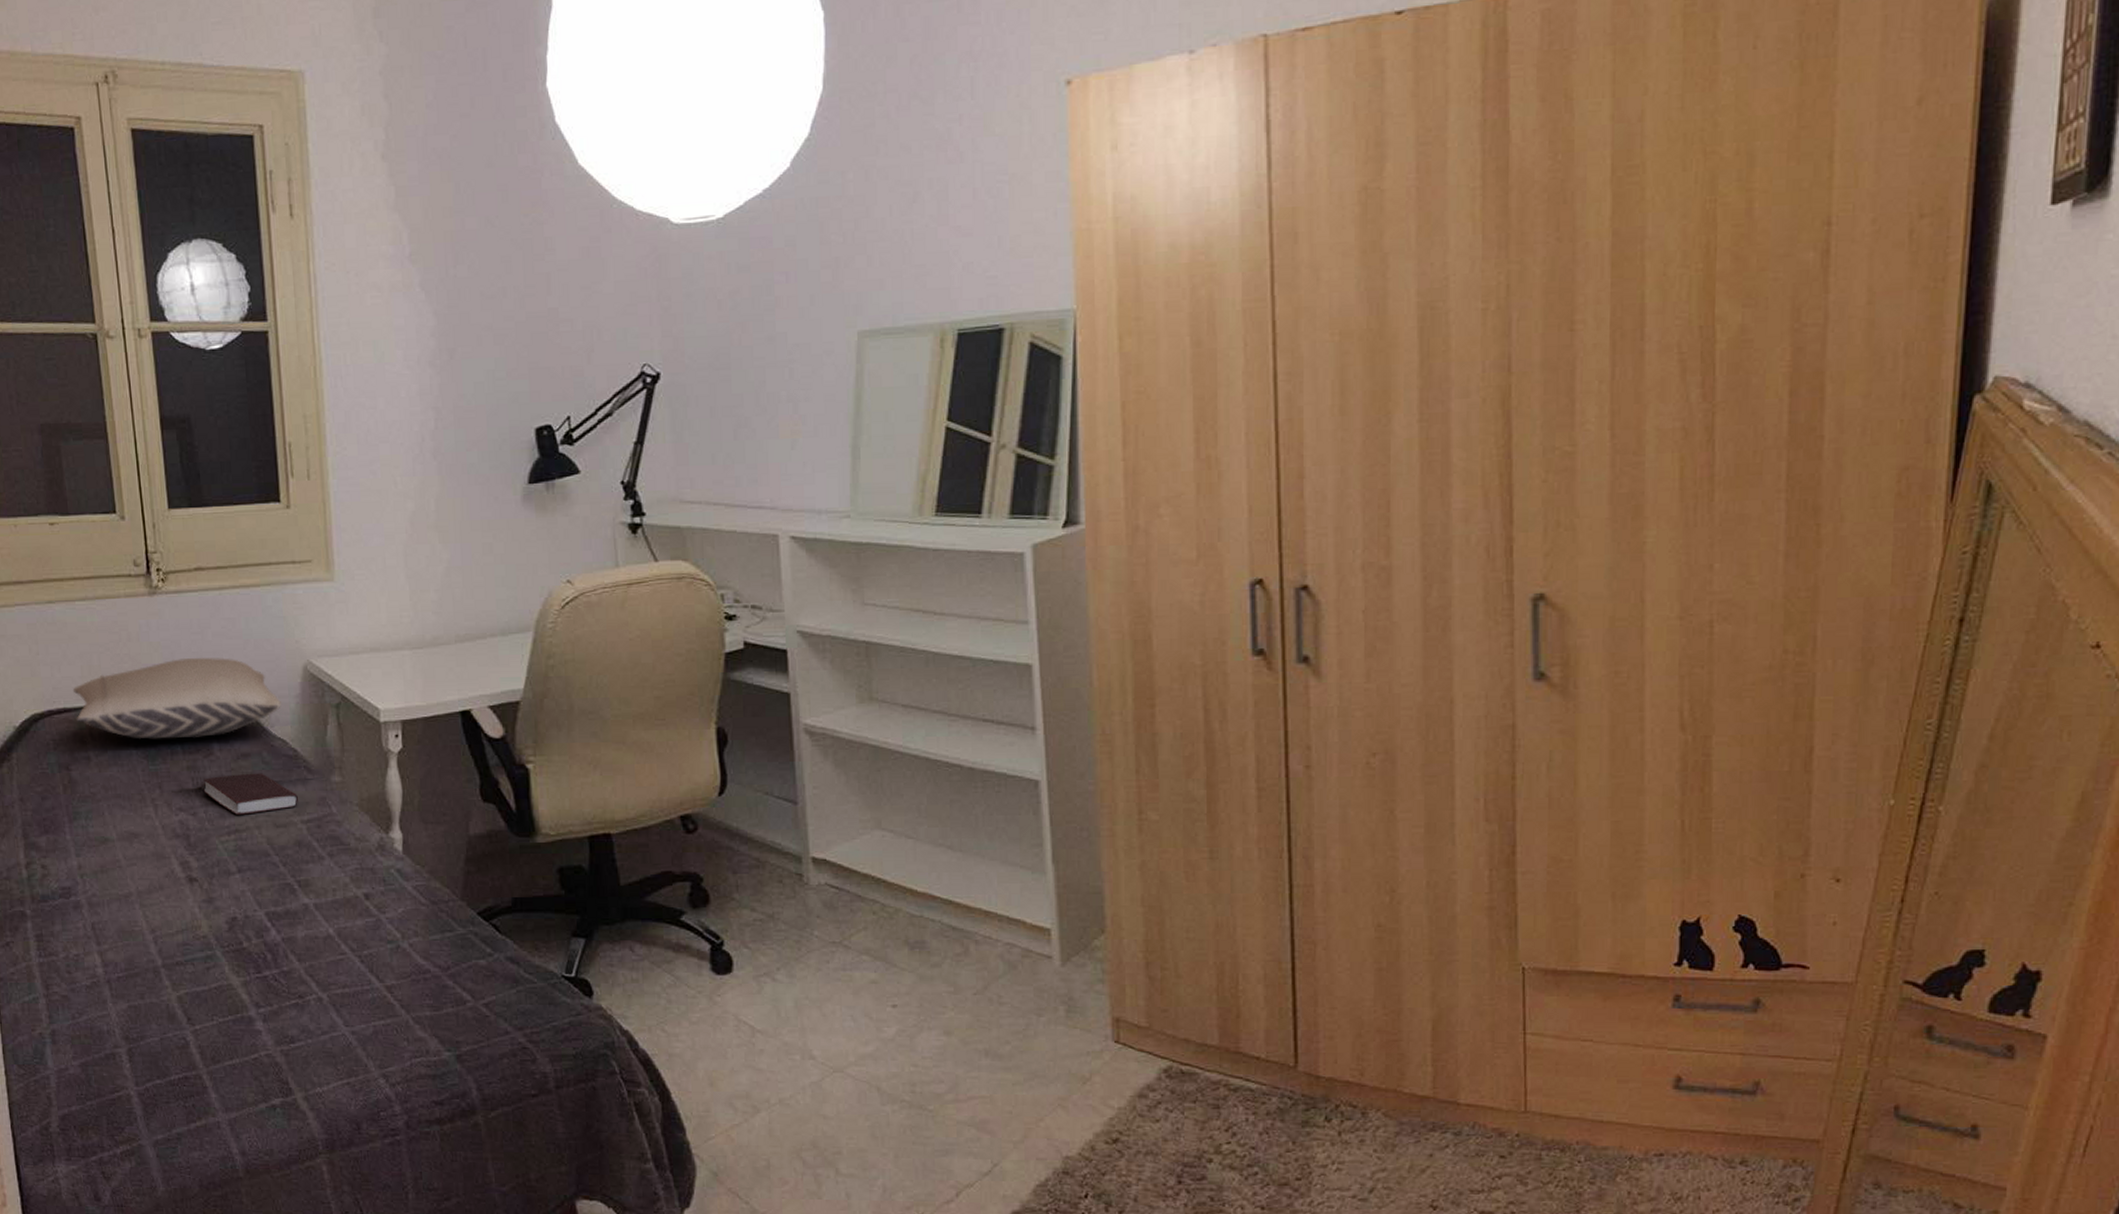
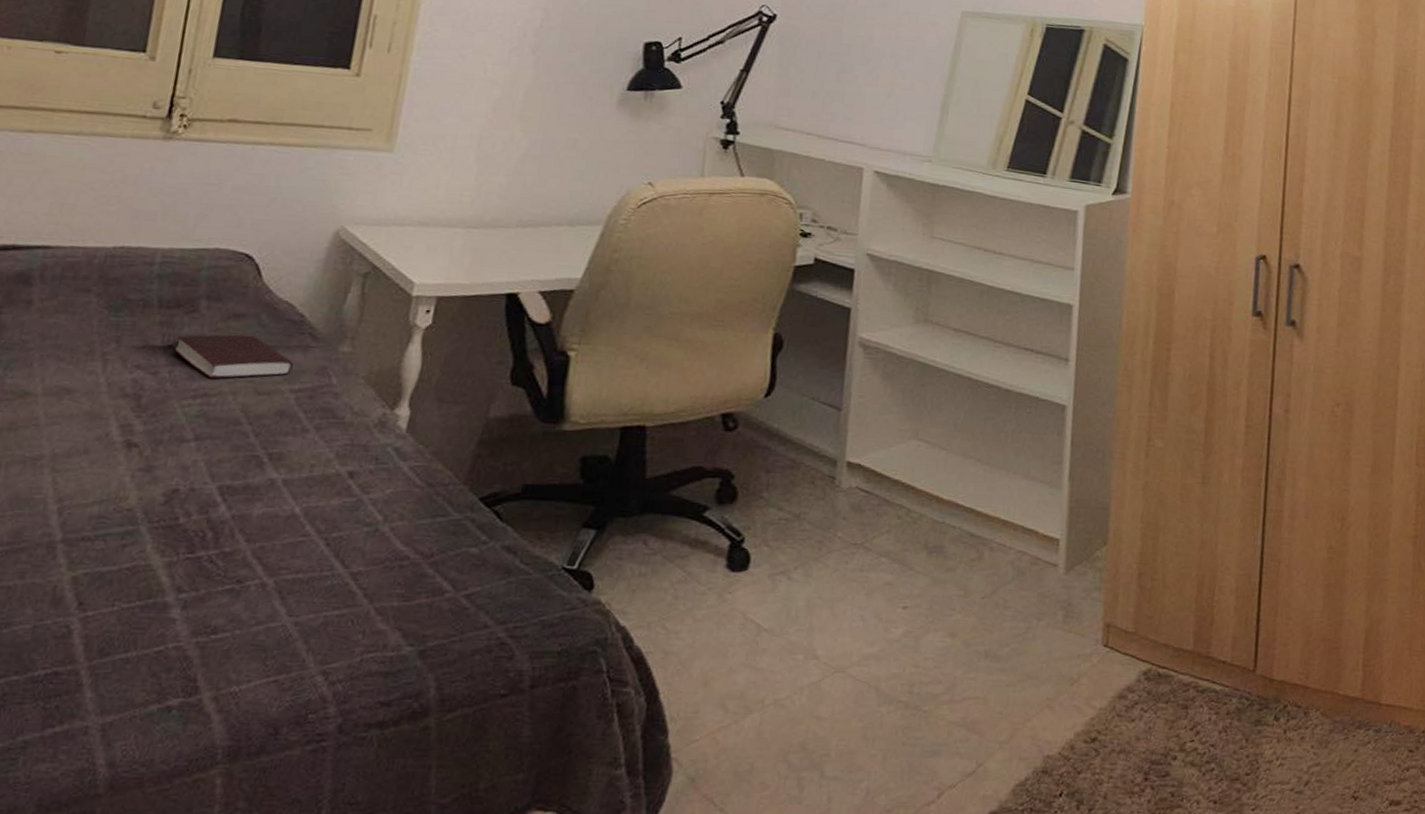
pillow: present [72,658,281,739] -> none [25,207,298,293]

